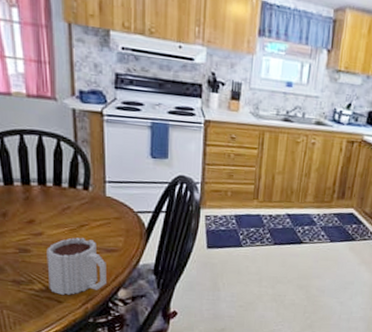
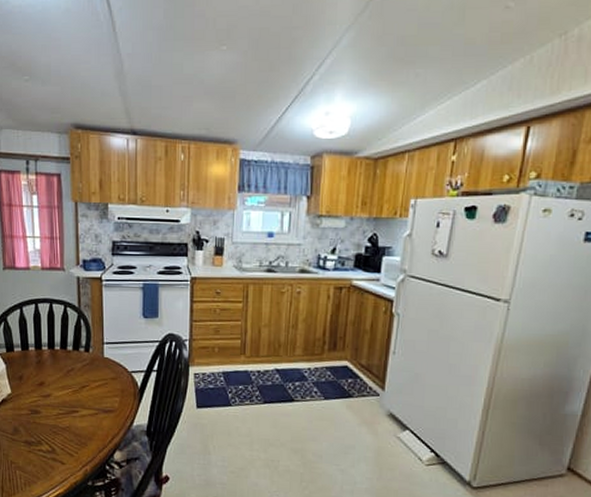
mug: present [46,237,106,295] -> none [53,398,104,457]

